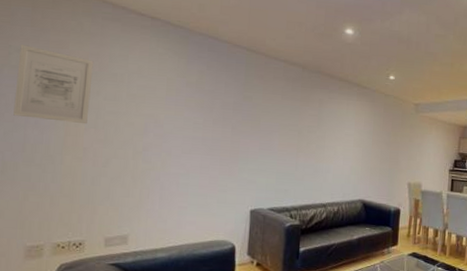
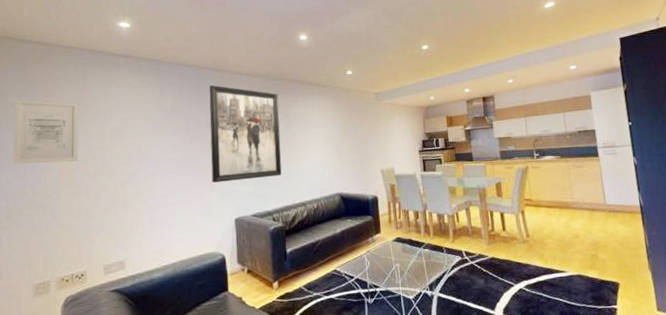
wall art: none [231,66,314,173] -> present [209,85,282,183]

